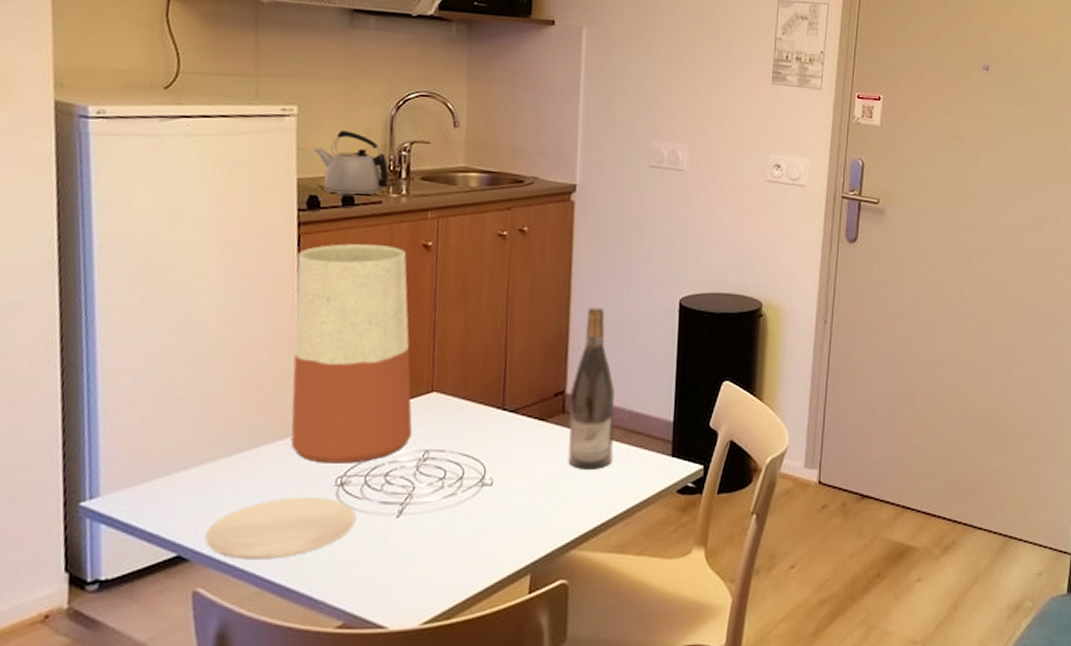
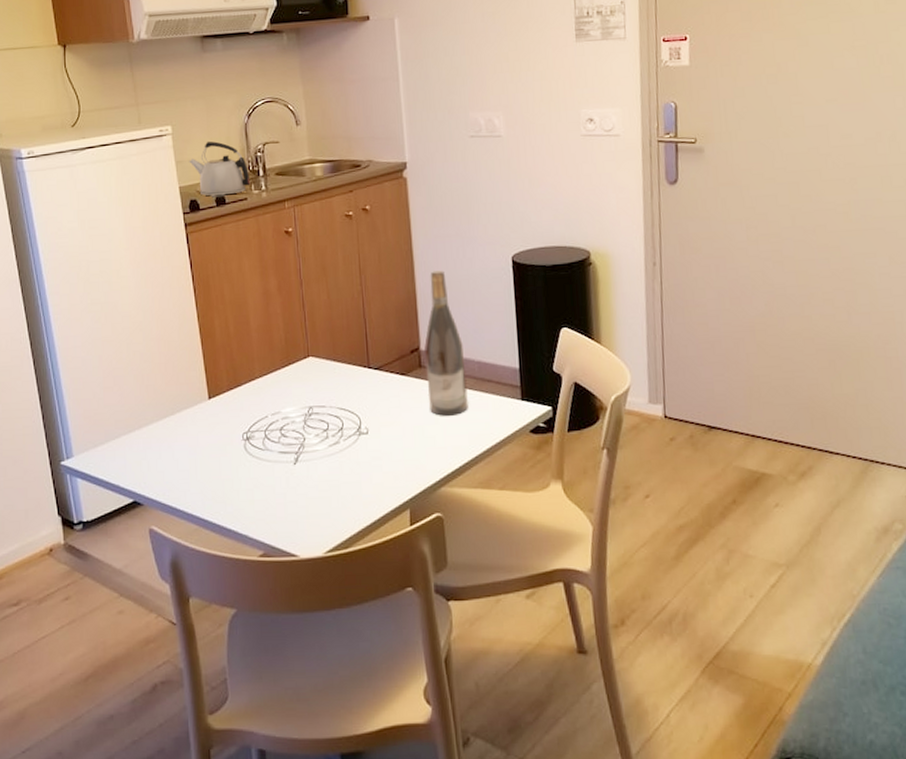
plate: present [205,496,356,559] -> none [152,450,262,503]
vase: present [290,243,412,463] -> none [189,235,296,422]

